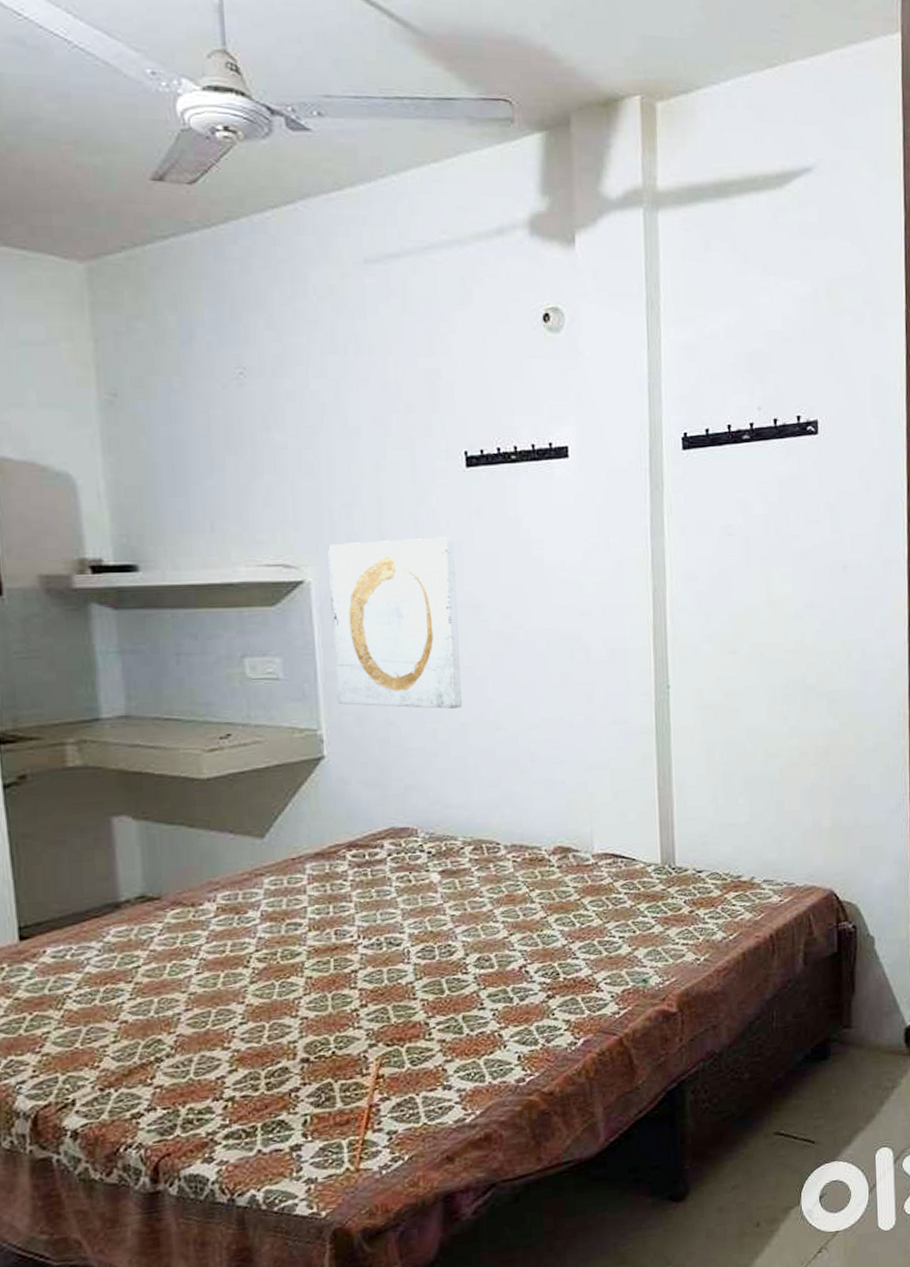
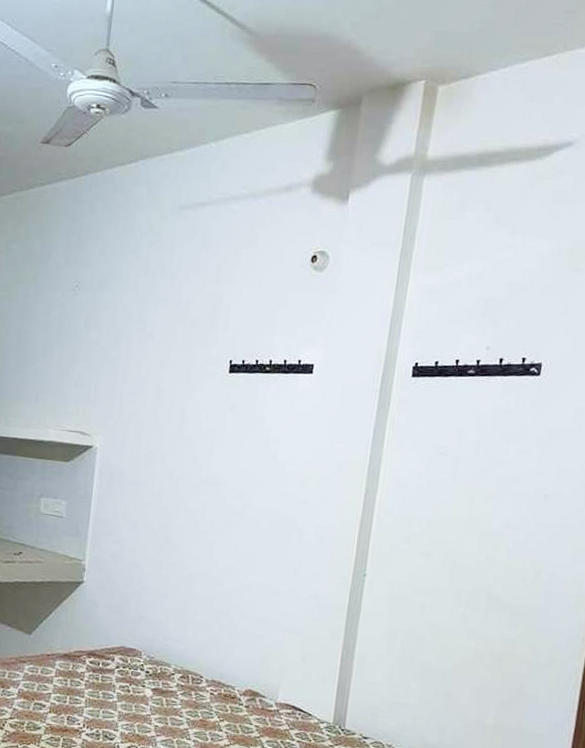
wall art: present [328,537,462,709] -> none [101,421,209,563]

